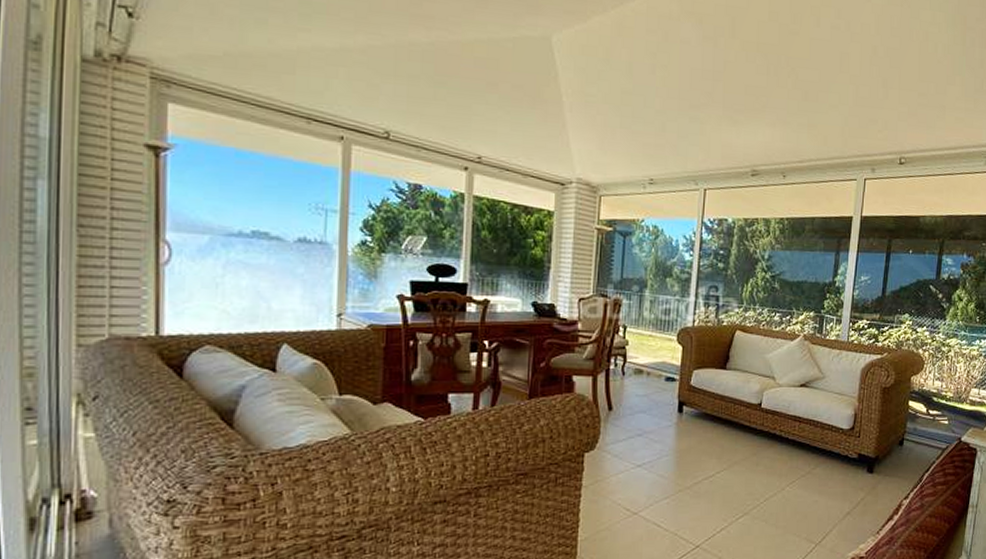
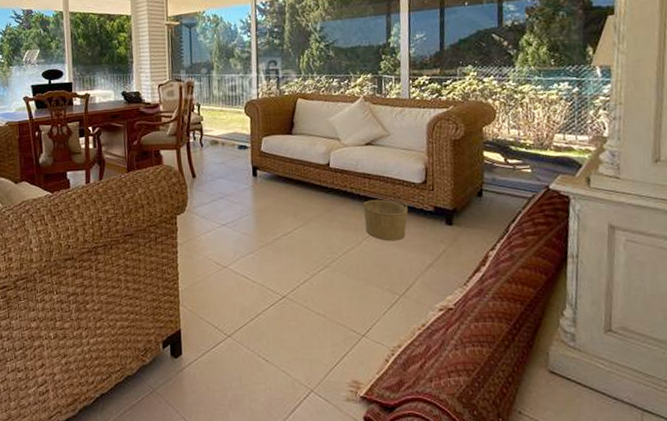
basket: none [789,444,834,488] -> present [362,199,409,241]

